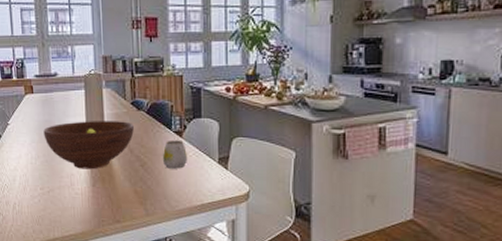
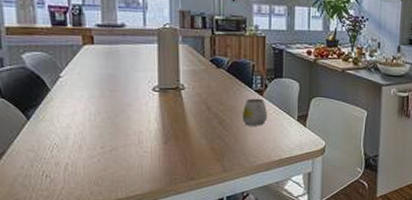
fruit bowl: present [43,121,134,170] -> none [106,76,212,127]

